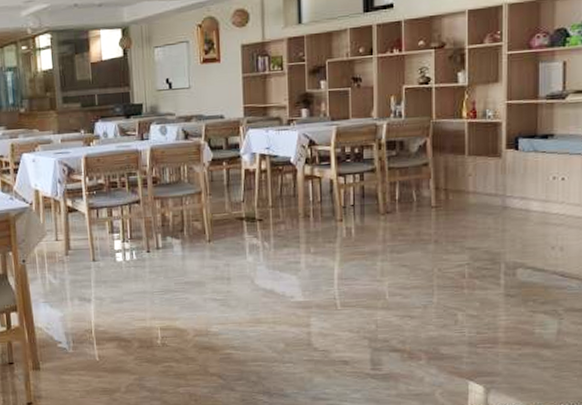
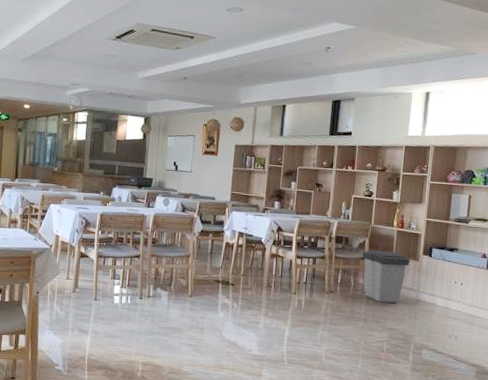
trash can: none [424,149,489,216] -> present [362,250,410,303]

